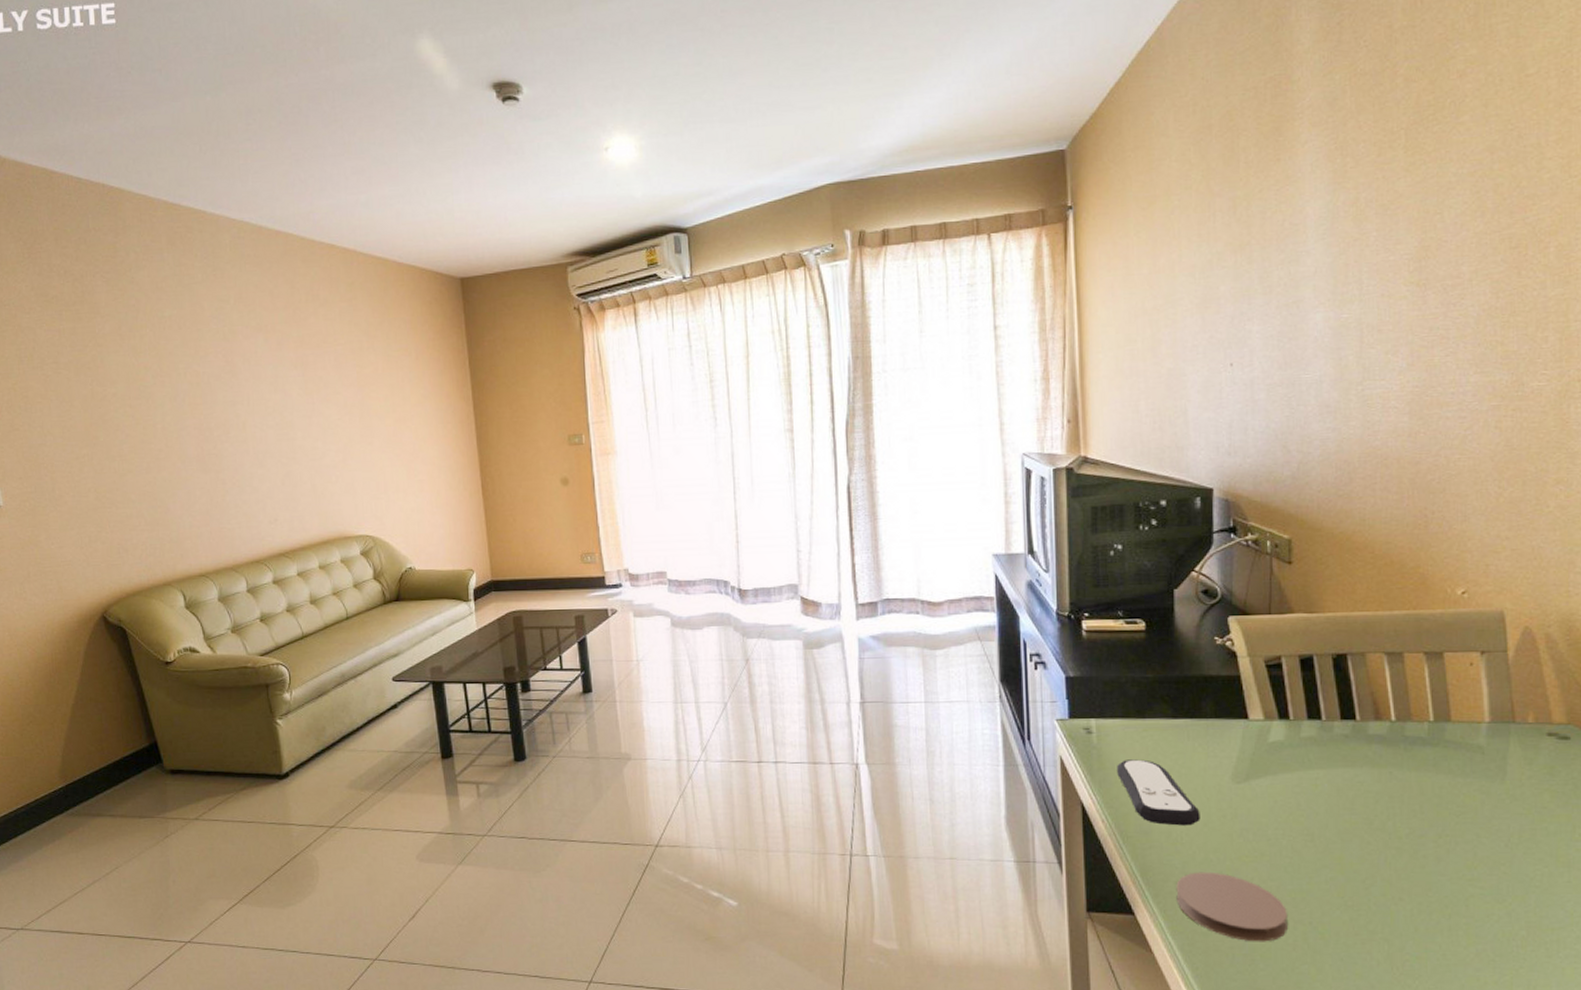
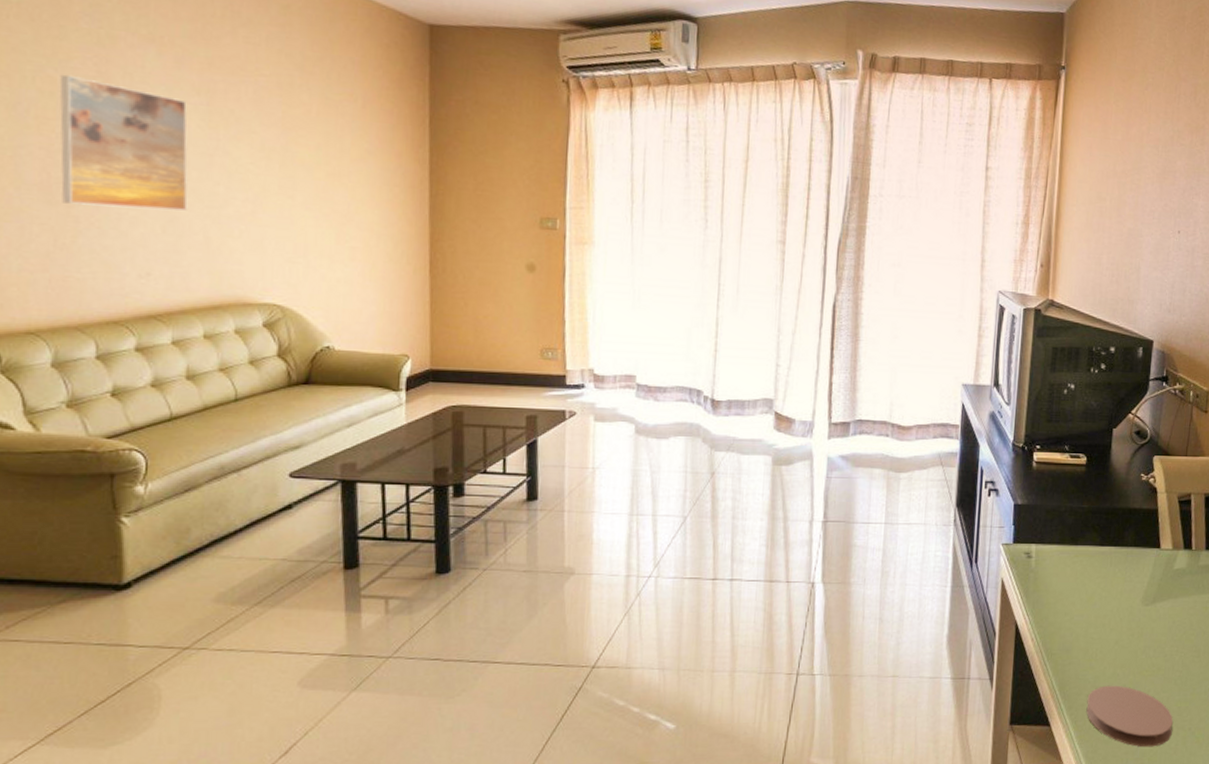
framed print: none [202,367,298,470] -> present [59,74,188,211]
remote control: present [1117,759,1200,826] -> none [1049,583,1114,644]

